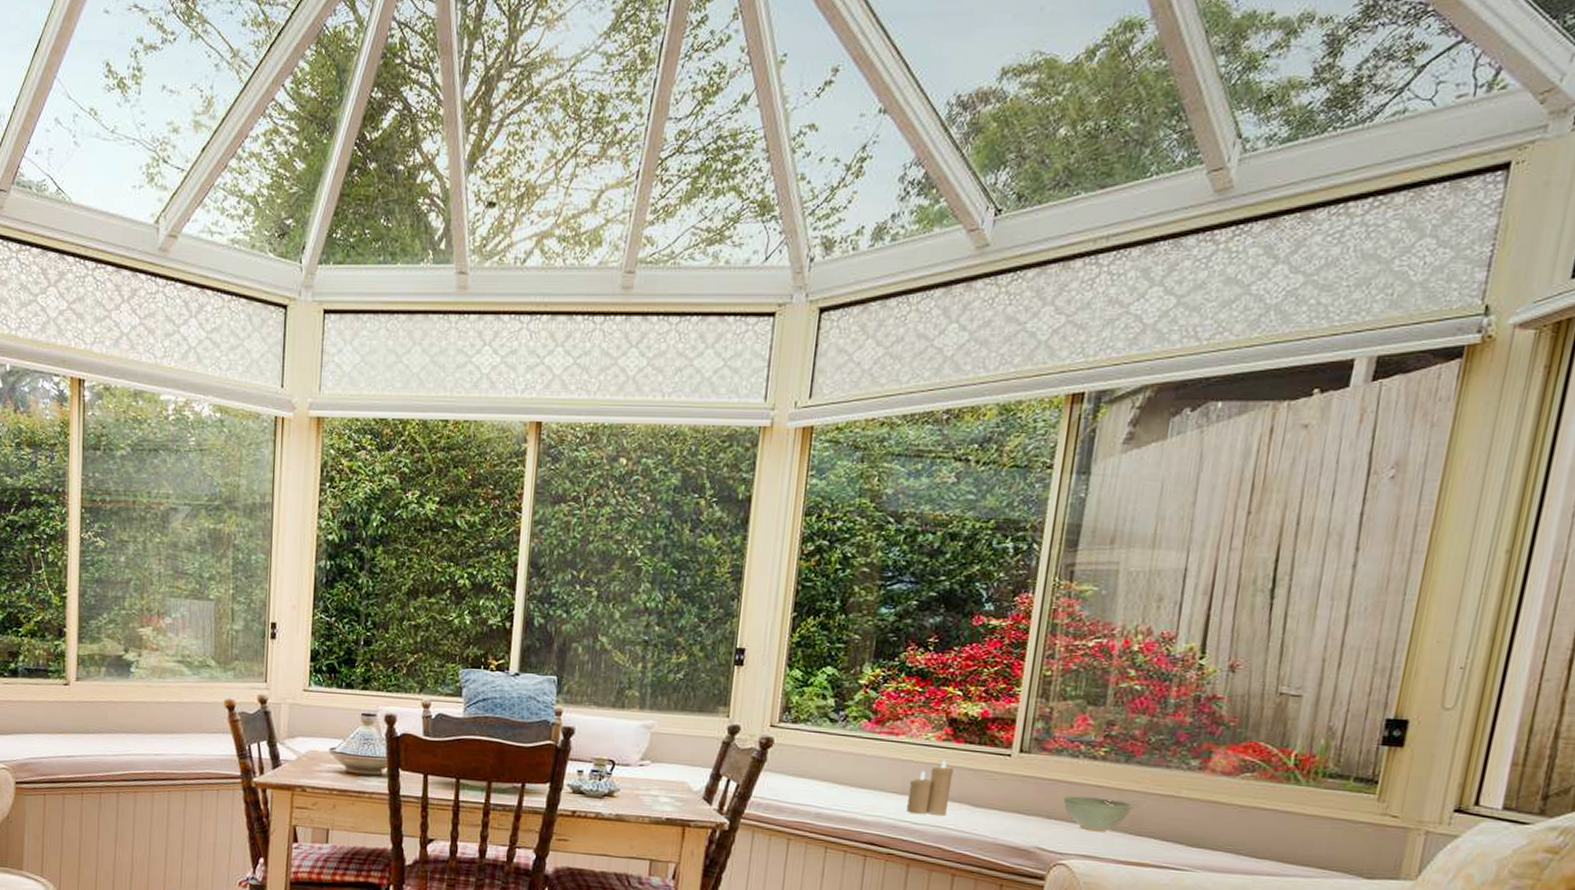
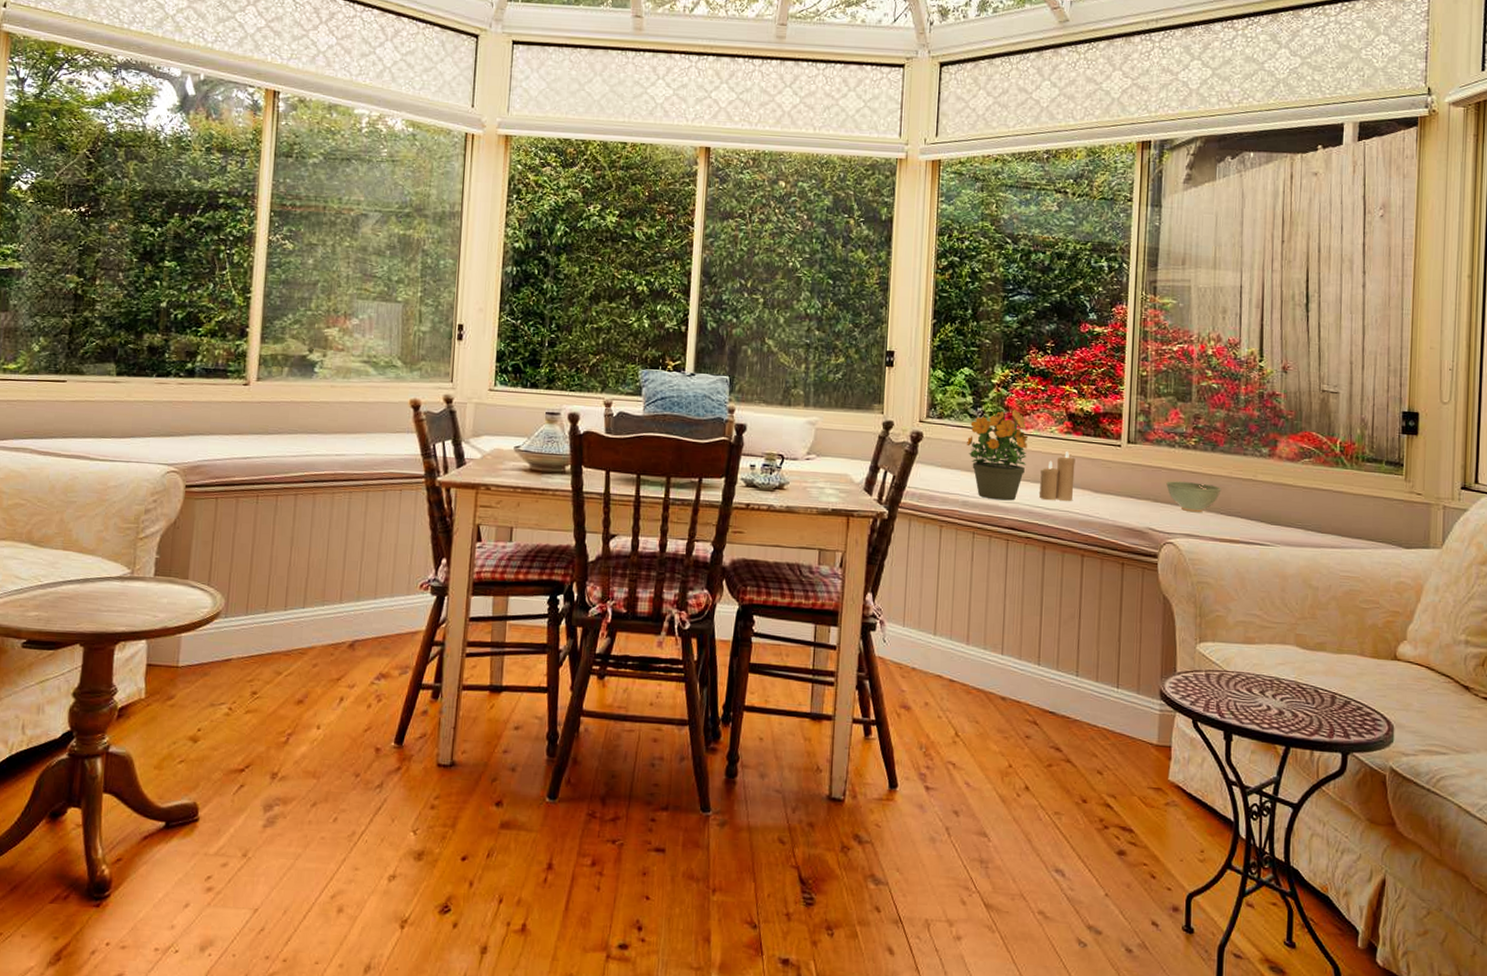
flowerpot: none [824,712,899,814] -> present [967,408,1029,501]

